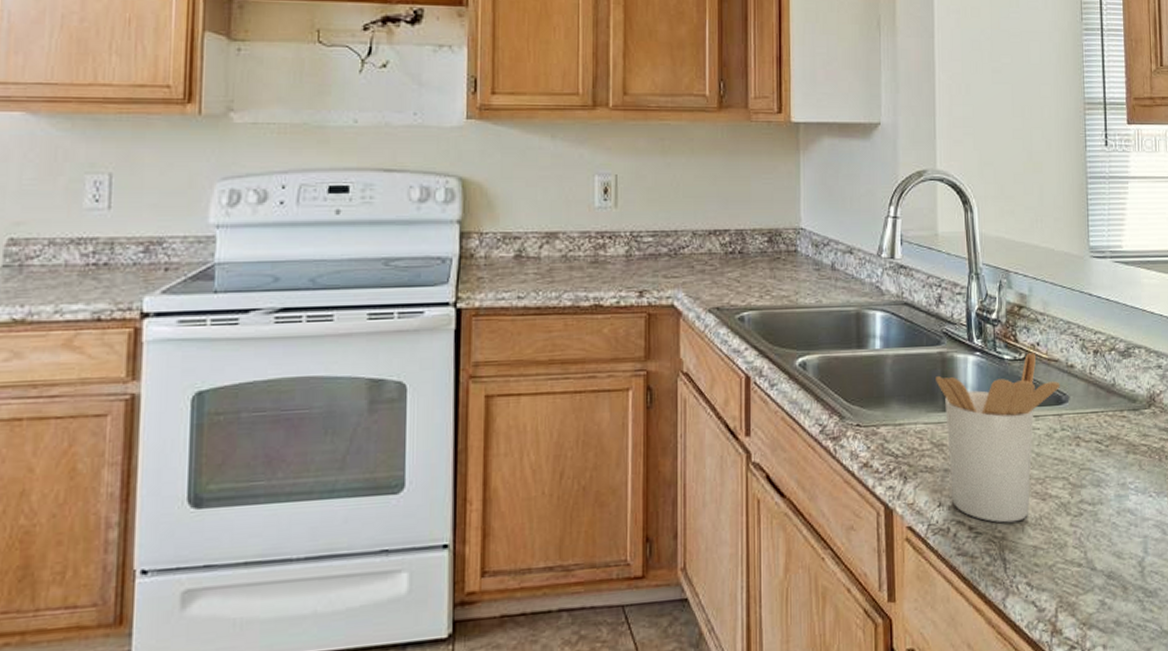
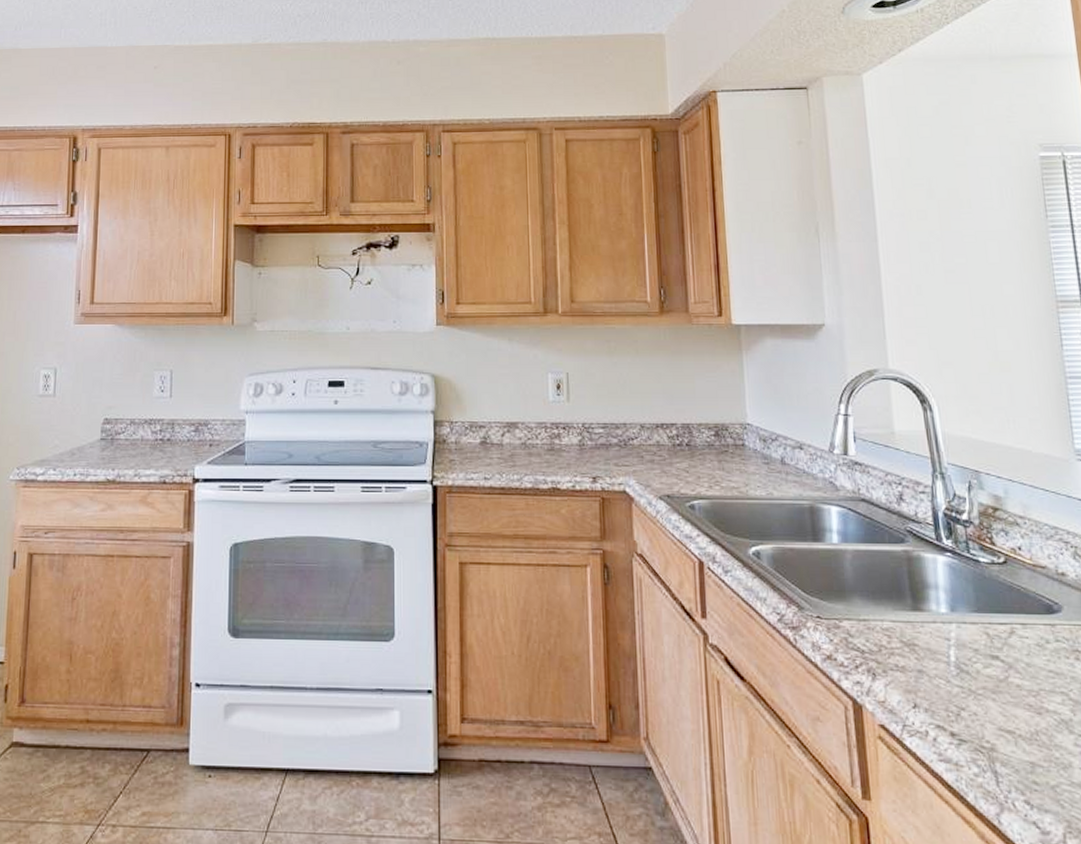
utensil holder: present [936,353,1061,523] -> none [901,557,1051,734]

